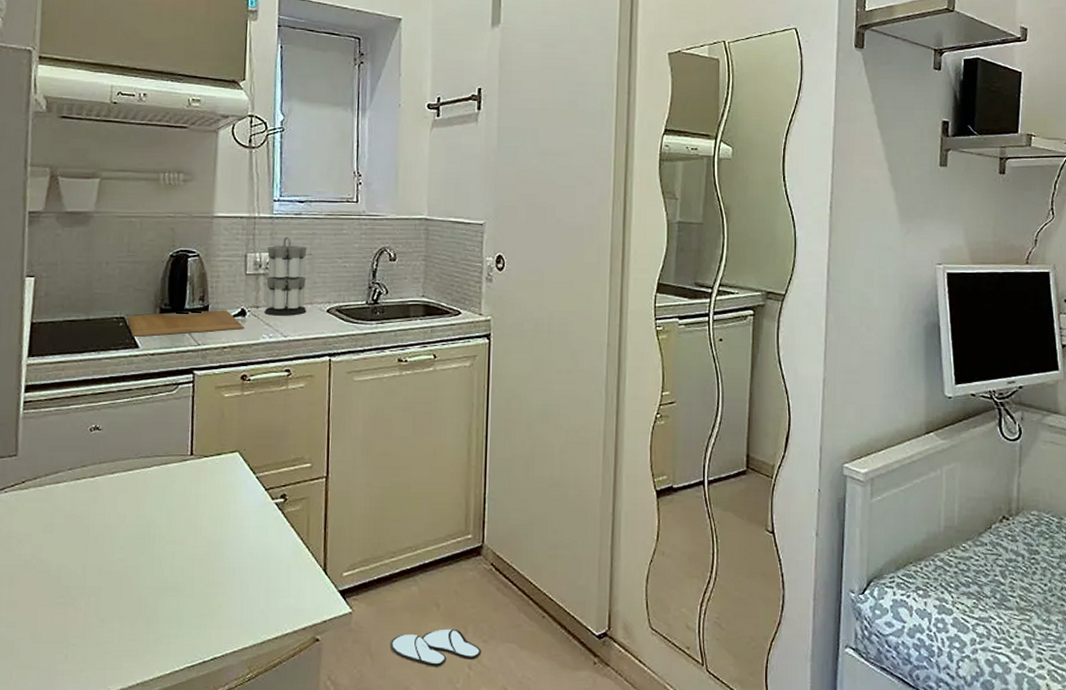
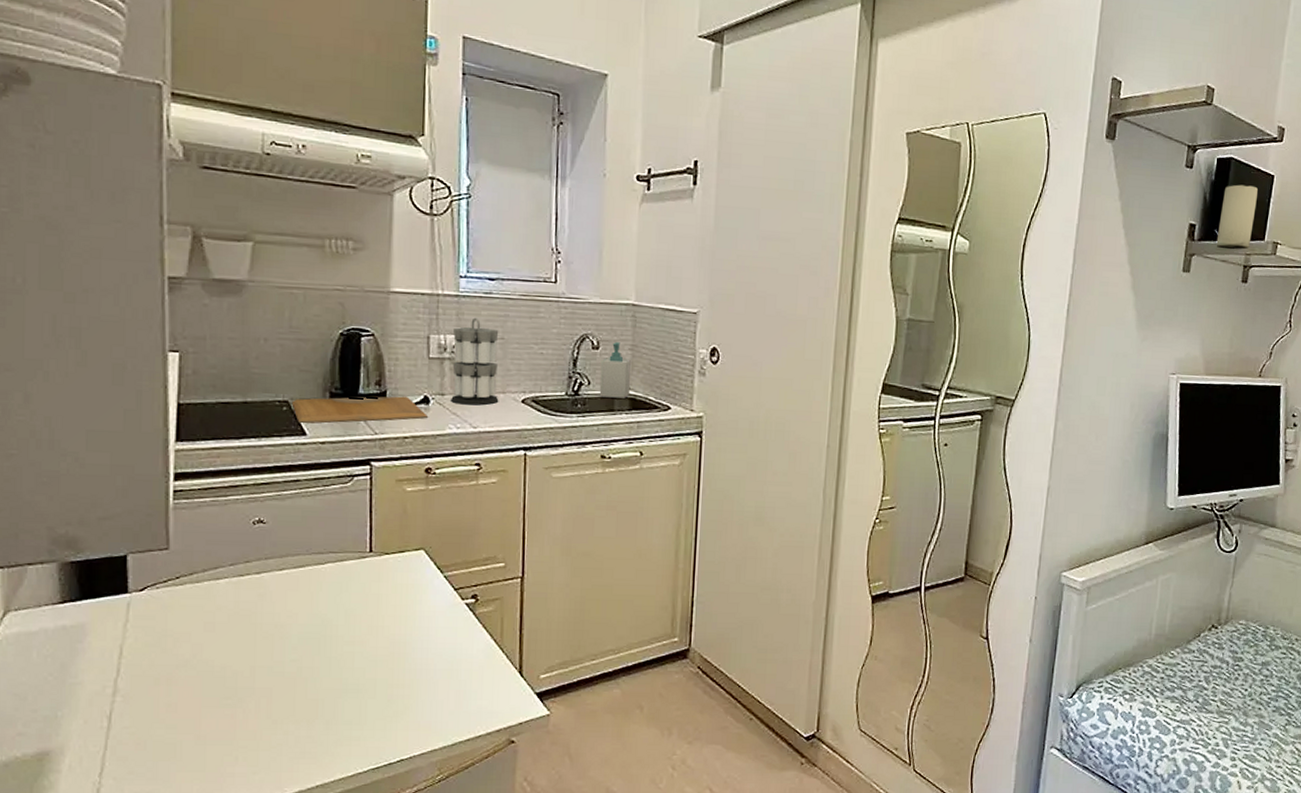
slippers: present [390,628,482,667] -> none [590,730,687,768]
soap bottle: none [396,254,425,305] -> present [599,342,631,398]
candle: none [970,82,1007,144] -> present [1216,184,1258,250]

